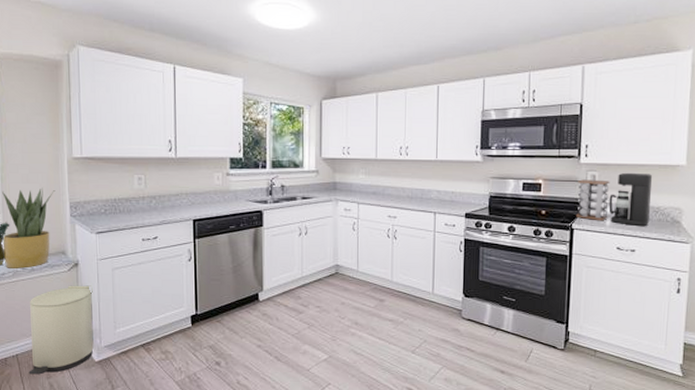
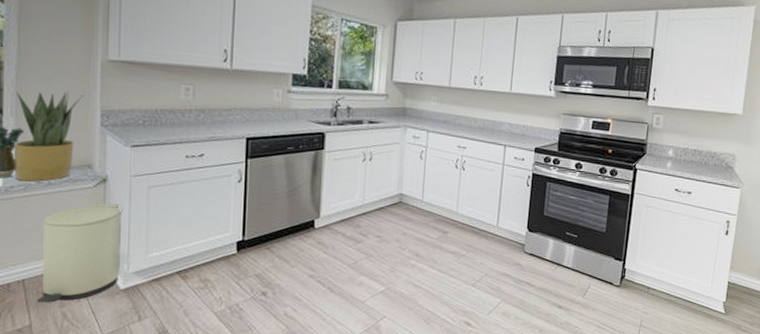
spice rack: present [576,174,610,220] -> none [640,117,674,162]
coffee maker: present [609,172,652,227] -> none [670,117,711,171]

